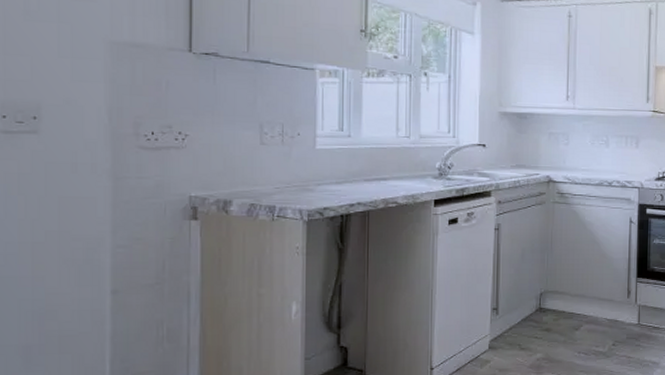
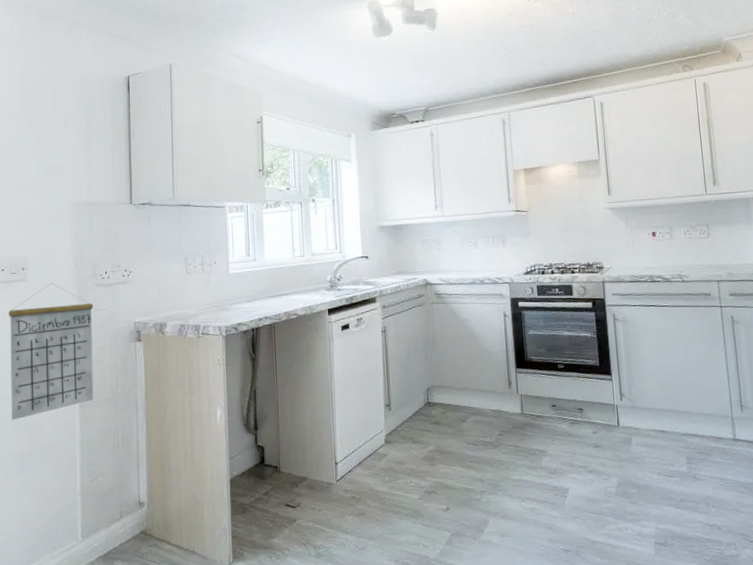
calendar: none [12,139,134,305] -> present [9,283,94,420]

